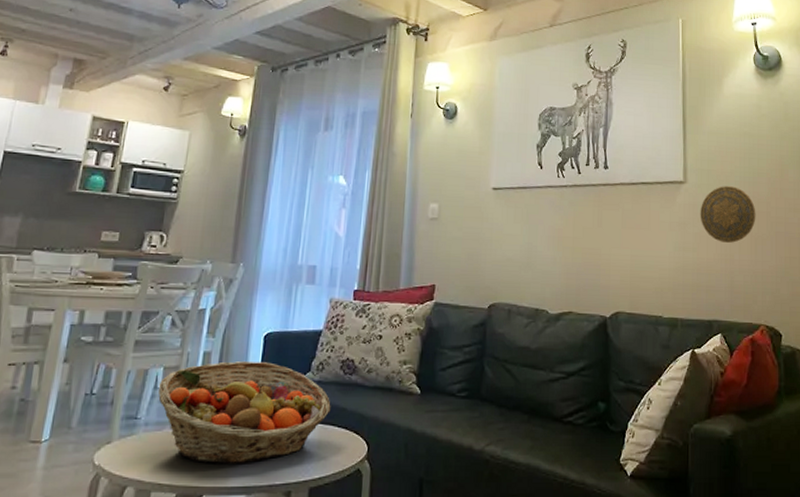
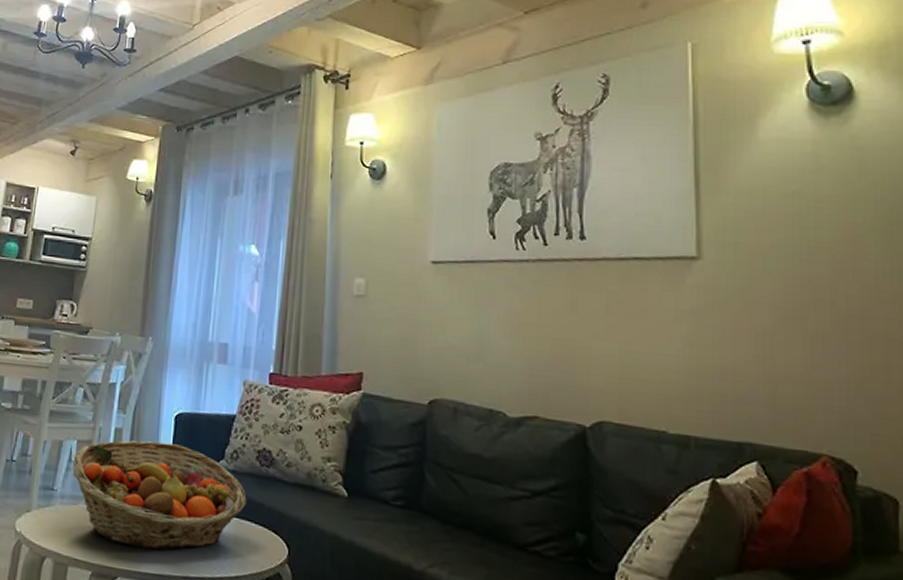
decorative plate: present [700,186,756,243] -> none [722,264,813,341]

